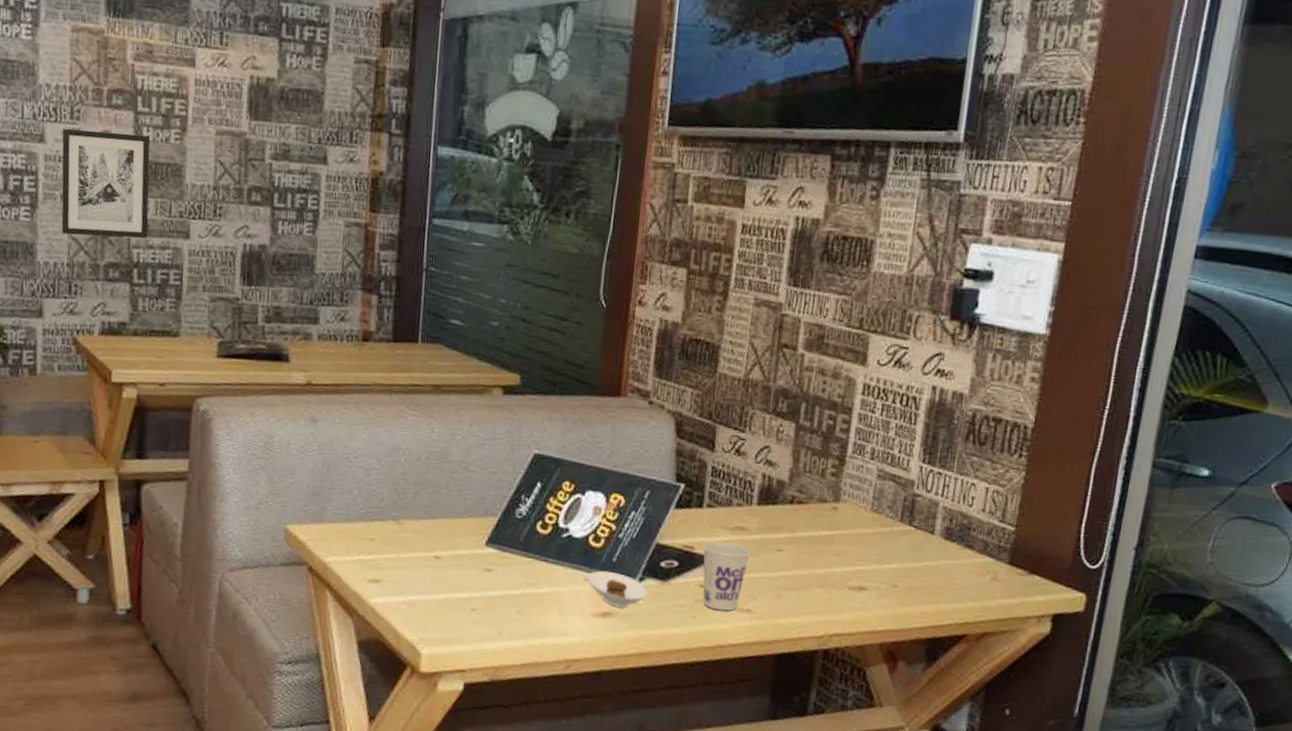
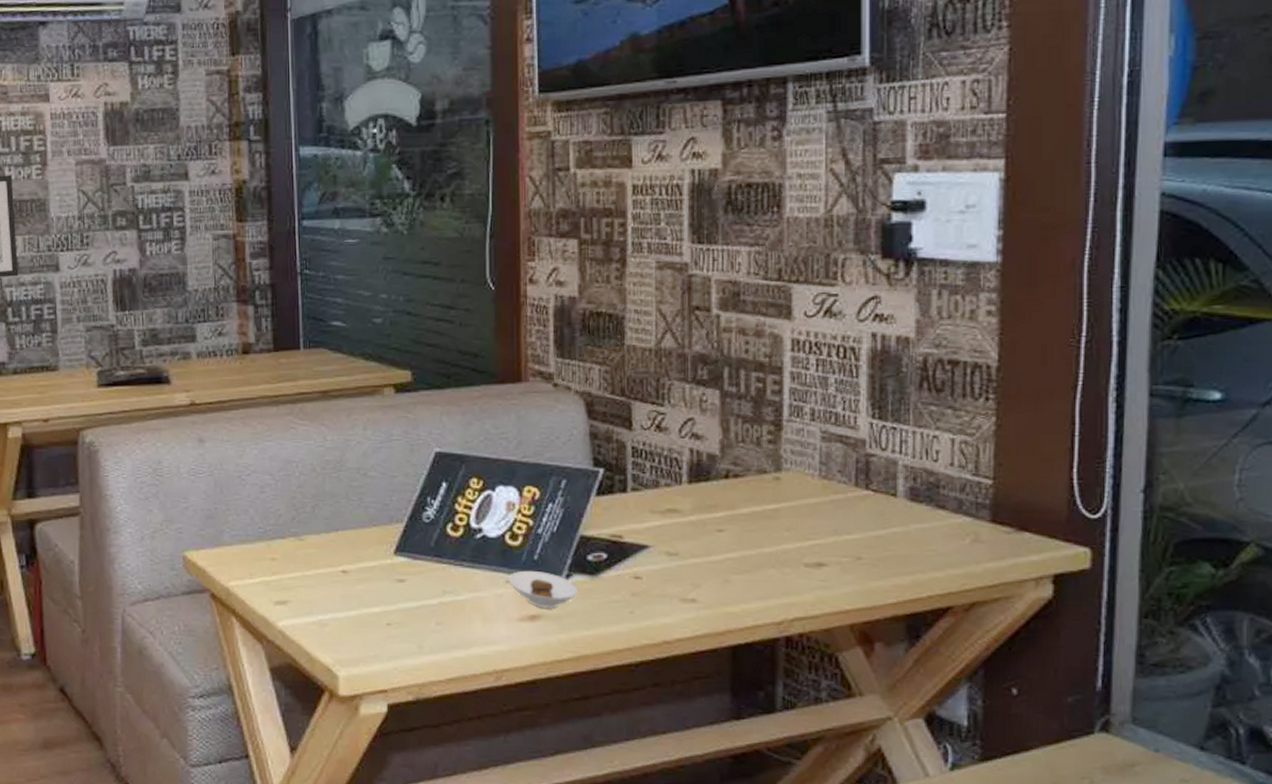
cup: present [702,541,752,611] -> none [632,527,688,603]

